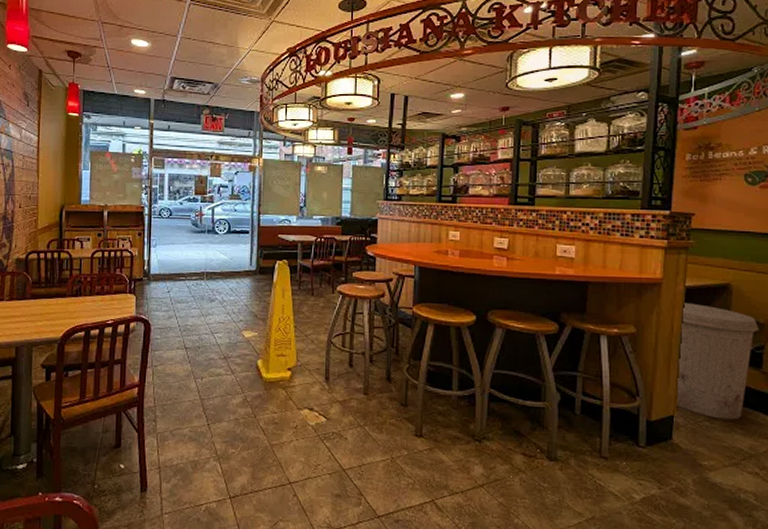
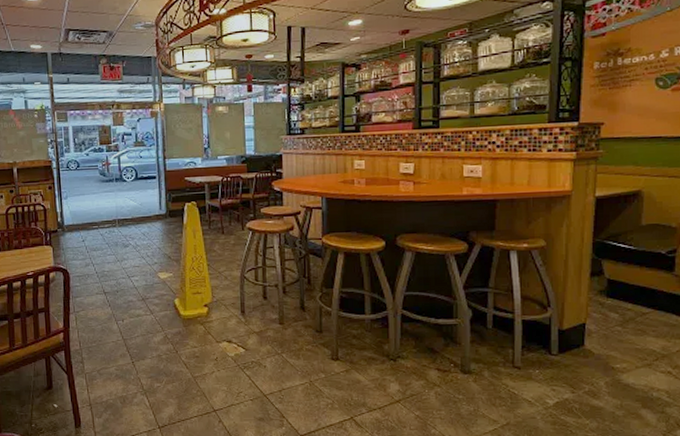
trash can: present [675,302,760,420] -> none [586,212,672,323]

